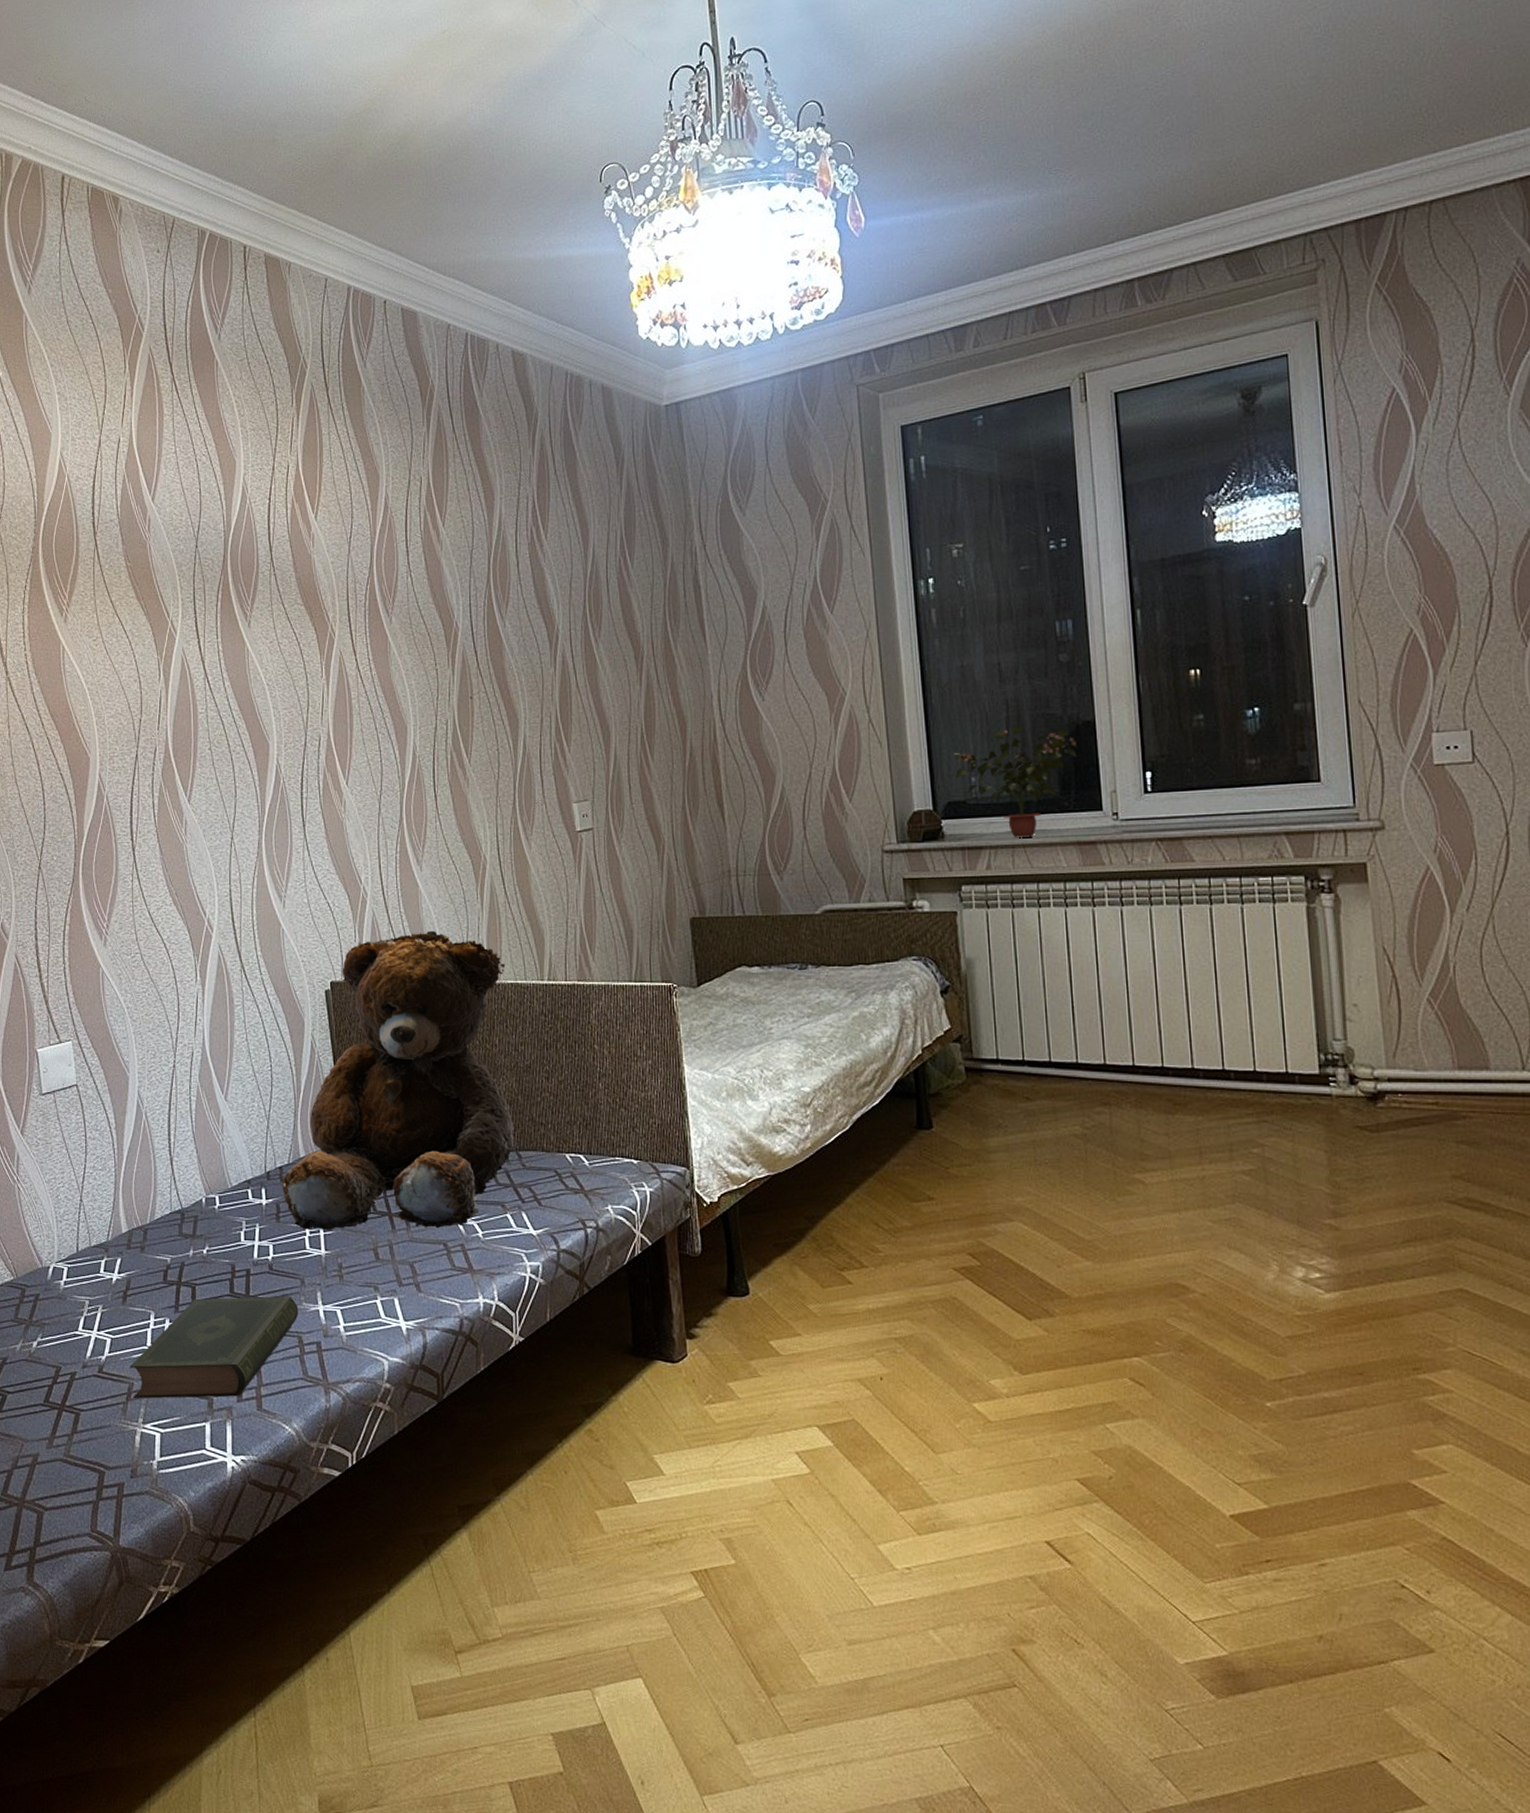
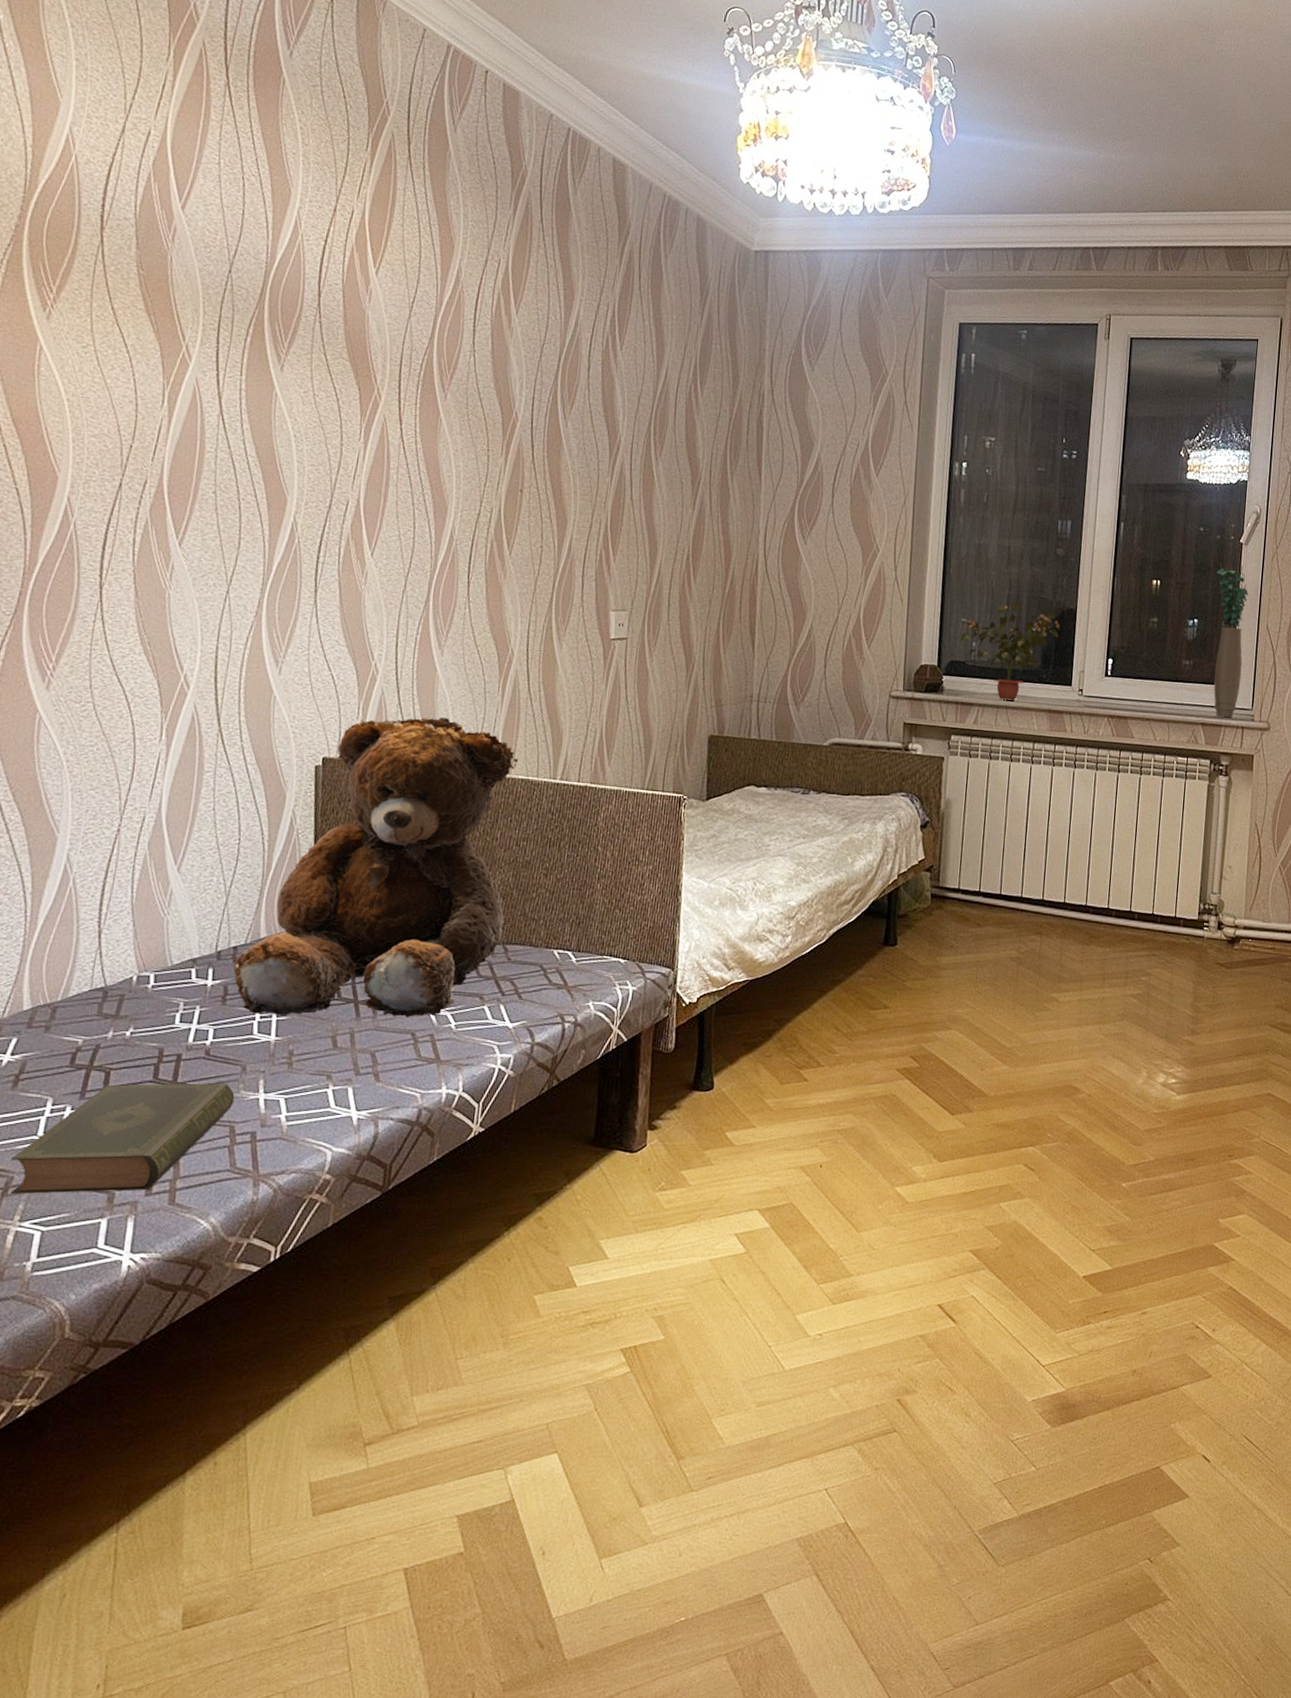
vase: none [1276,632,1333,822] -> present [1213,561,1249,718]

